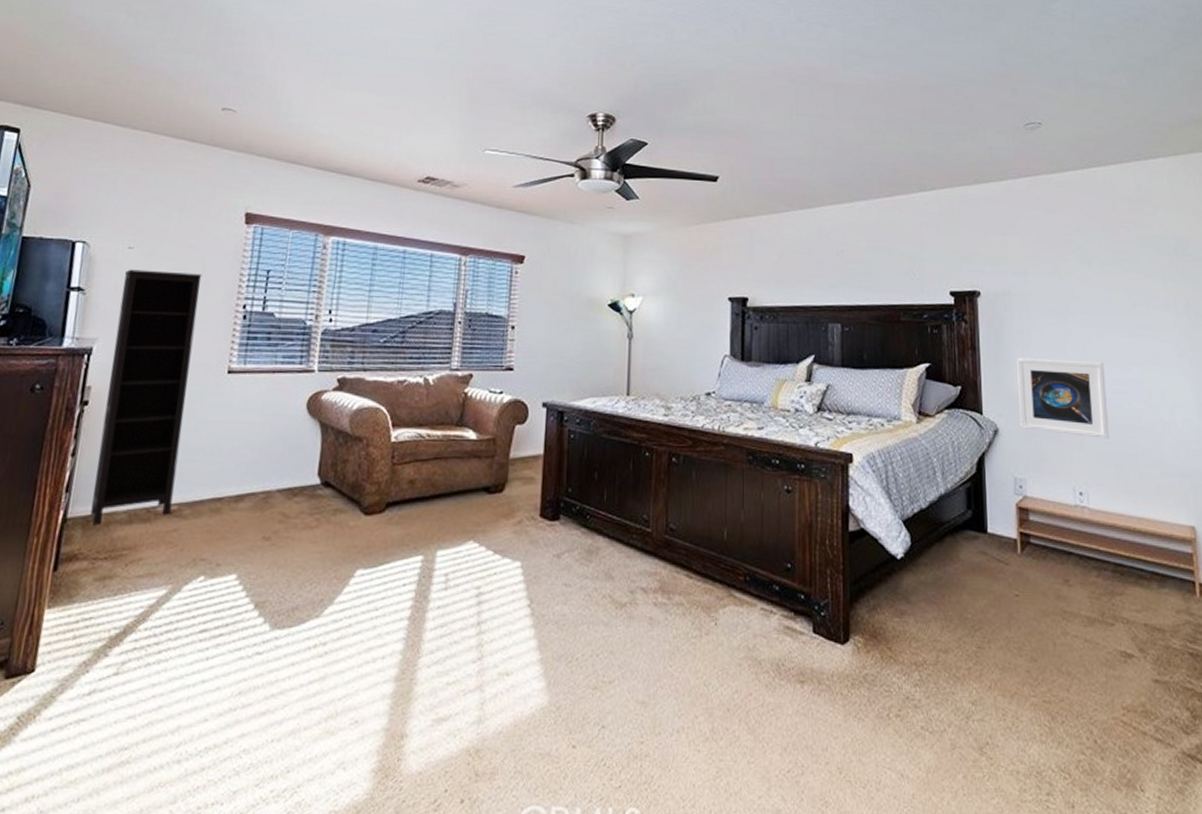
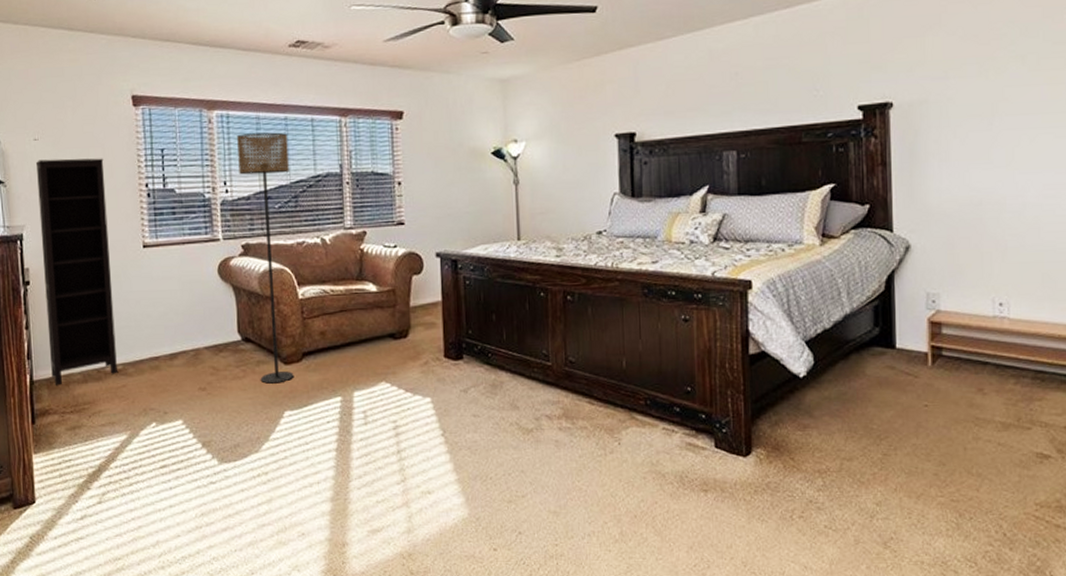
floor lamp: none [334,263,404,537] -> present [237,132,294,384]
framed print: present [1017,357,1109,439] -> none [933,167,1036,247]

